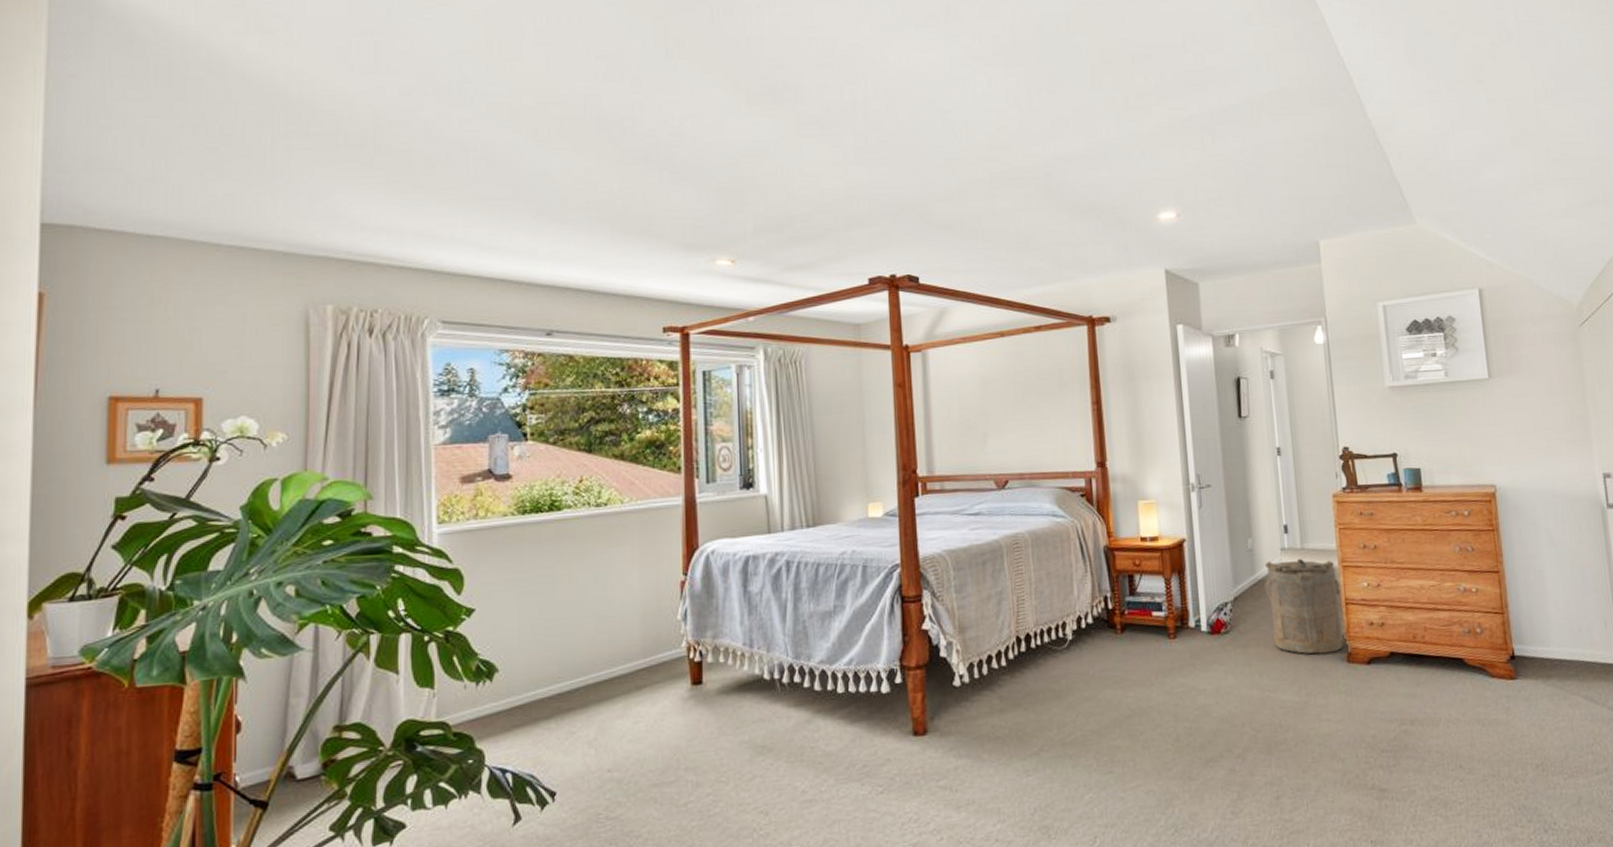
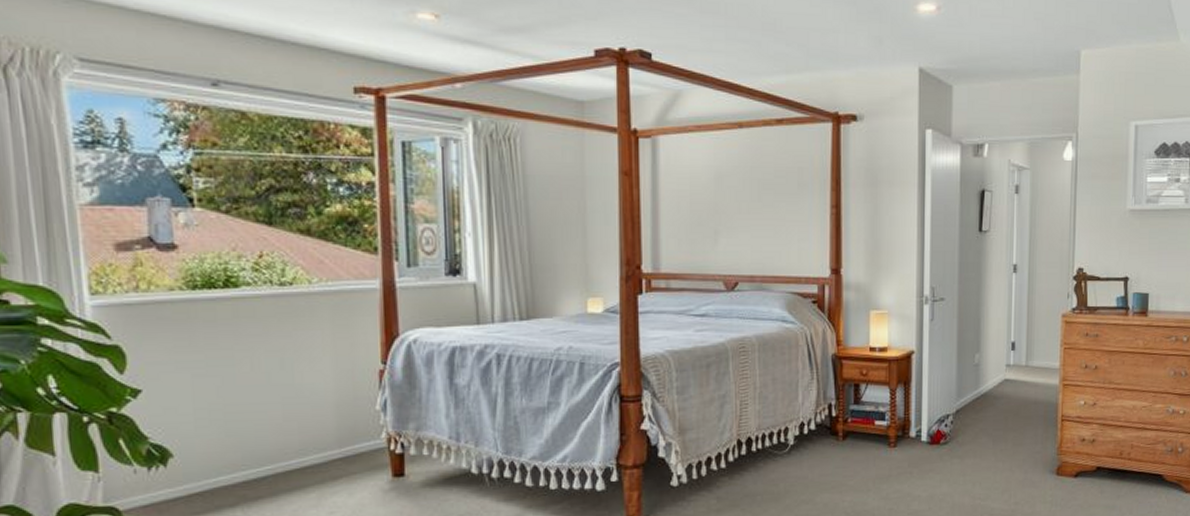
laundry hamper: present [1264,558,1344,655] -> none [987,375,1061,467]

